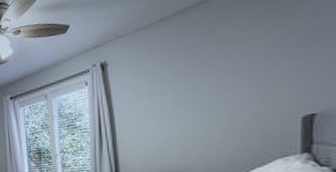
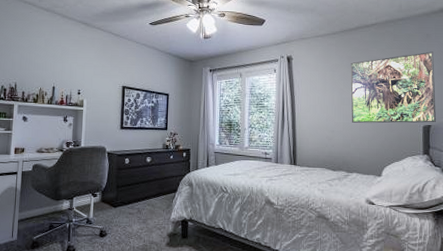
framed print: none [188,8,326,128] -> present [350,51,436,123]

